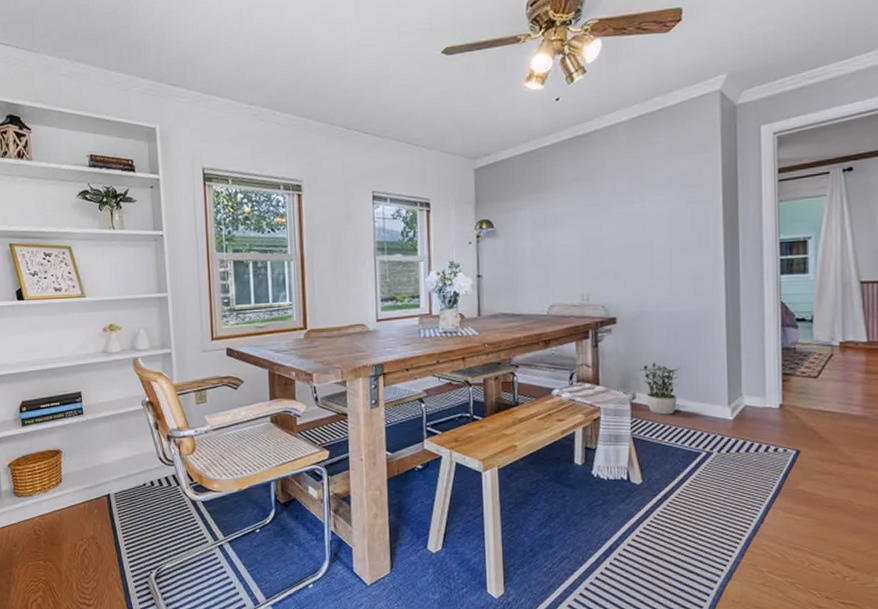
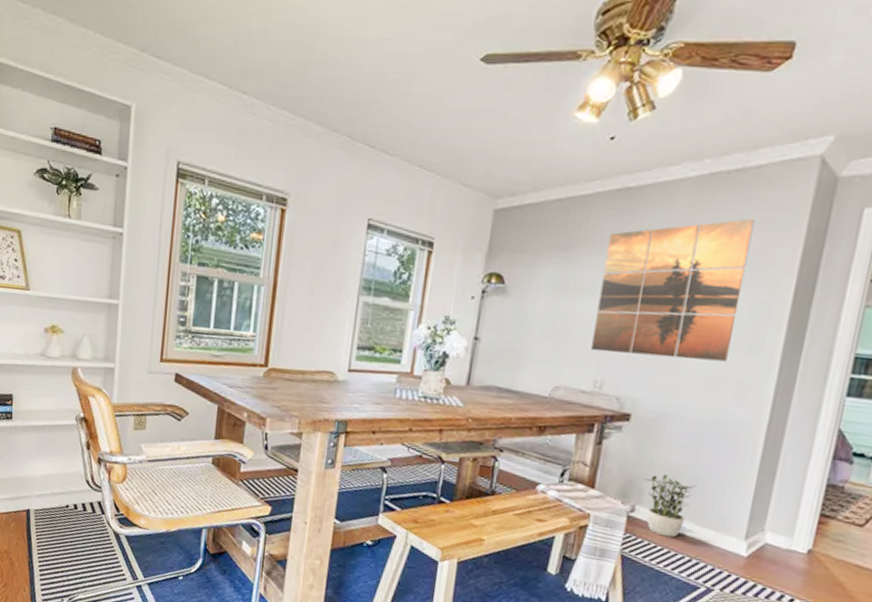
wall art: none [570,146,683,271] -> present [591,218,755,362]

